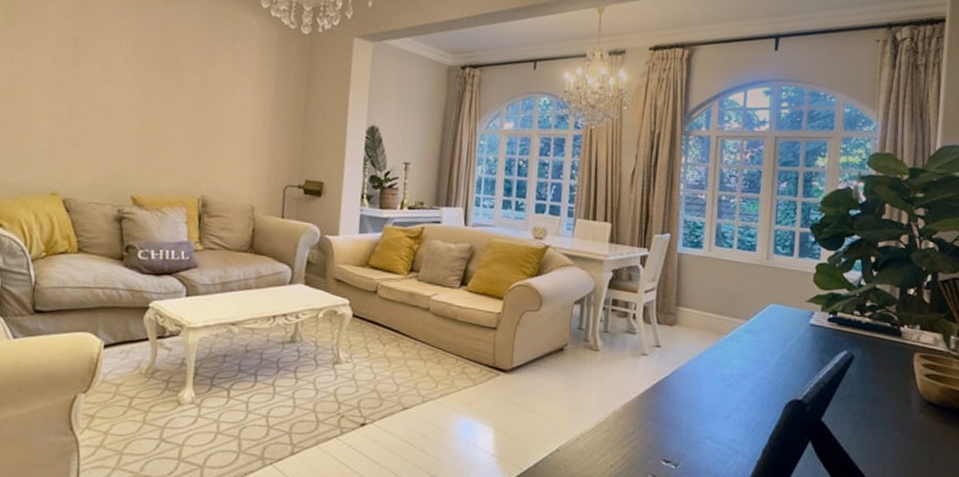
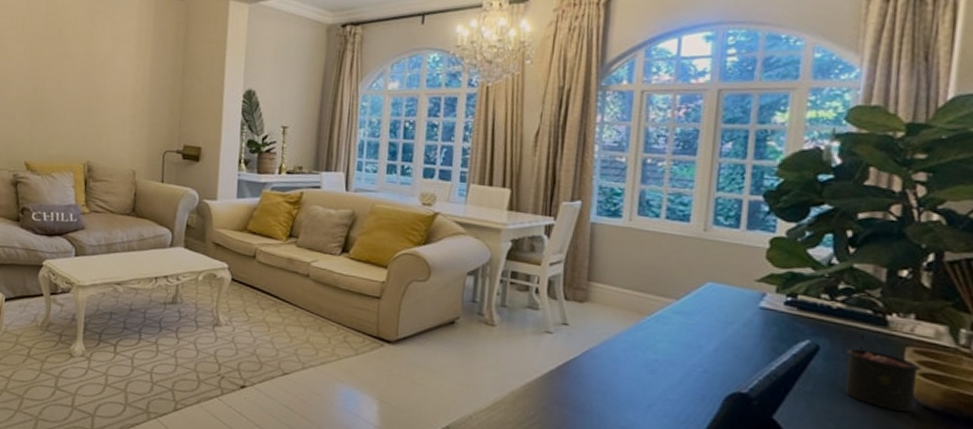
candle: none [873,344,926,408] -> present [844,334,922,412]

